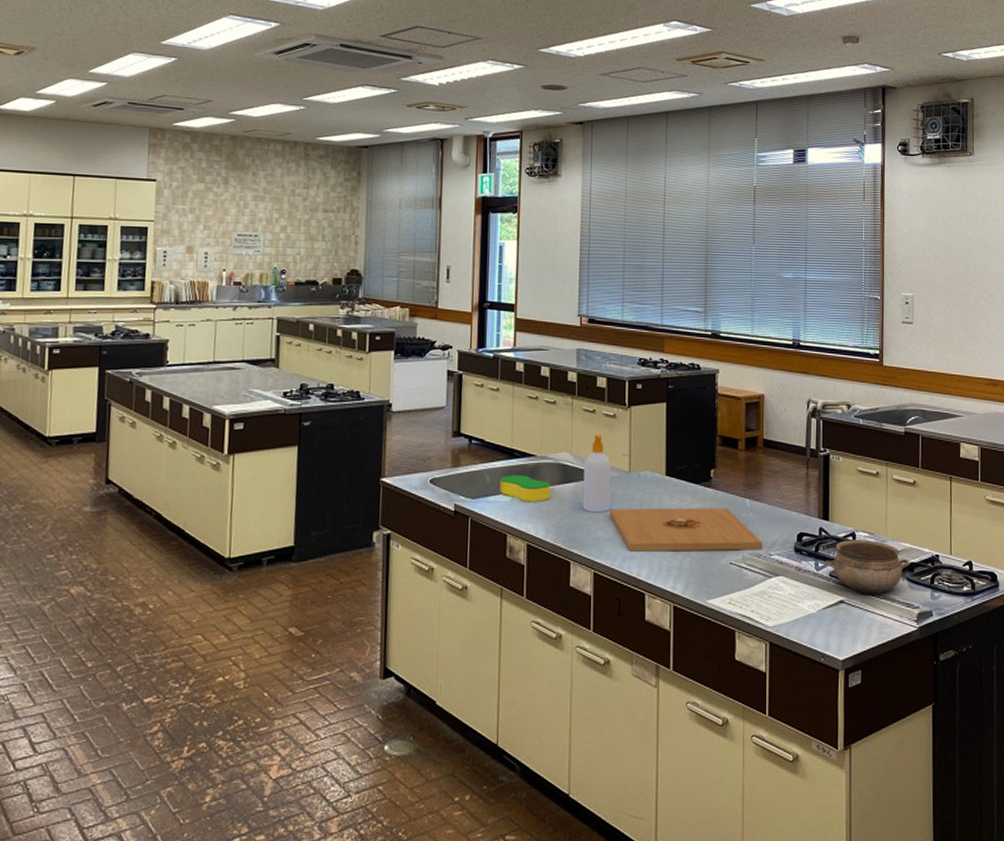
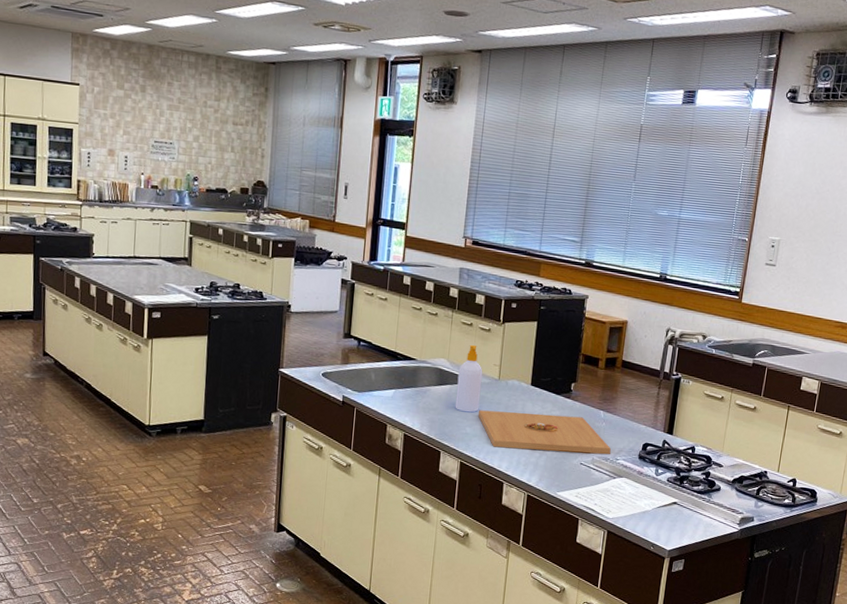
sponge: present [500,475,551,503] -> none [383,374,428,400]
cooking pot: present [825,540,910,597] -> none [664,452,741,501]

